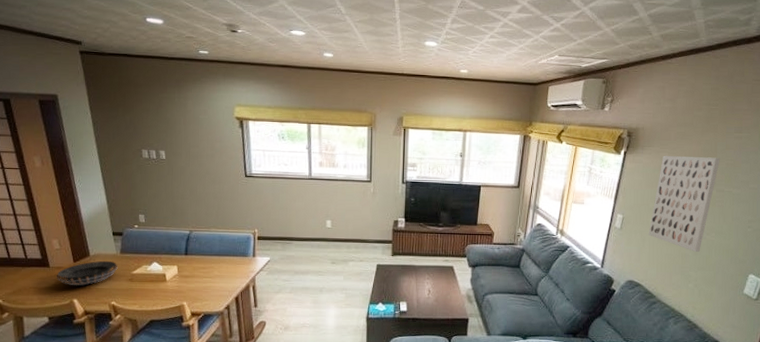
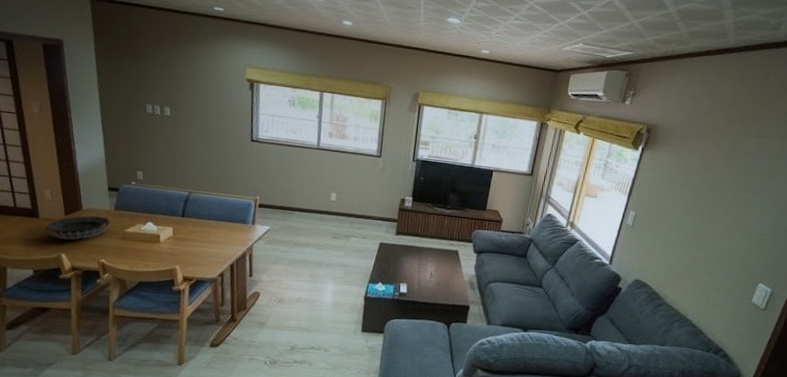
wall art: present [648,156,720,253] -> none [660,155,739,257]

